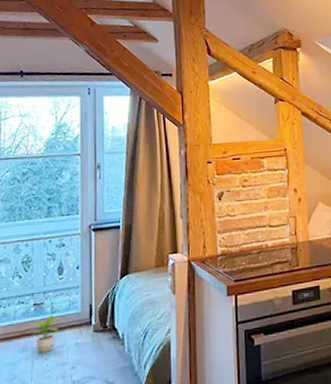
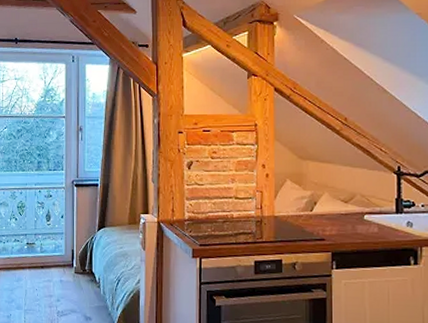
potted plant: present [31,313,60,353] -> none [25,253,48,284]

